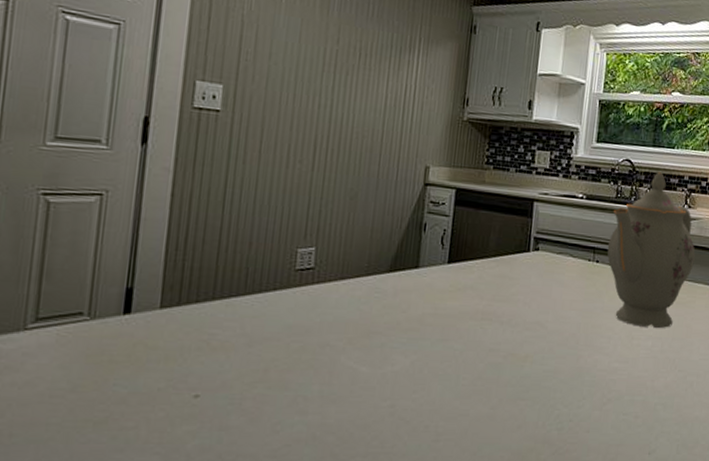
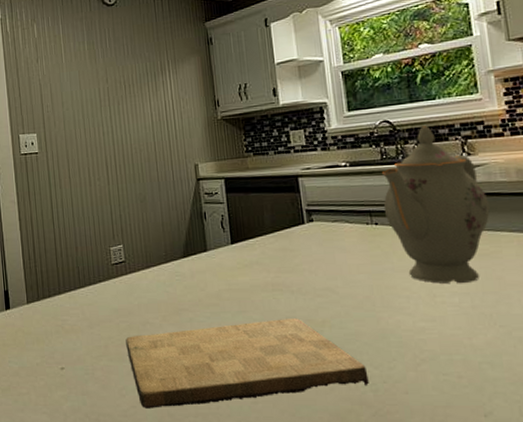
cutting board: none [293,351,557,447] -> present [126,318,369,408]

